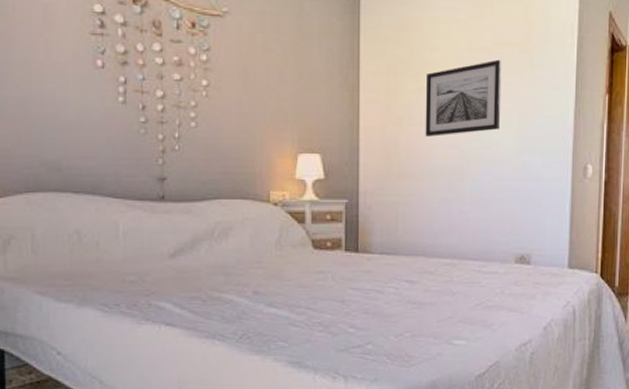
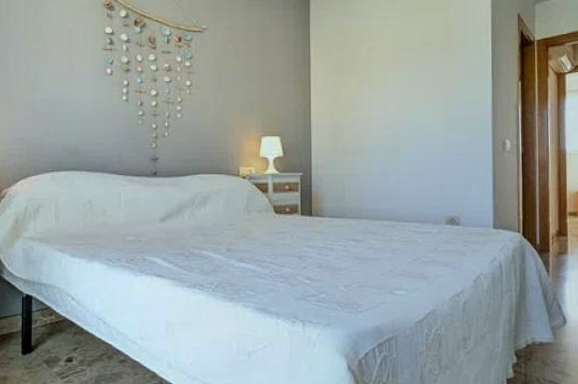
wall art: present [425,59,502,137] -> none [364,56,429,120]

